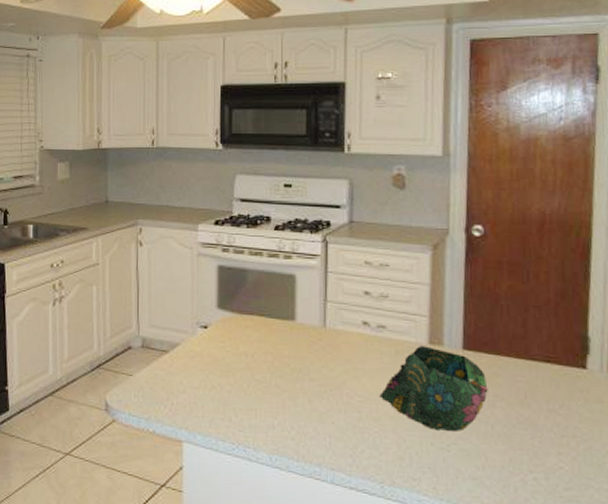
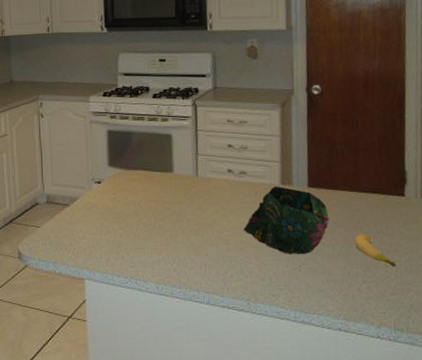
banana: none [520,411,574,456] -> present [355,234,397,267]

